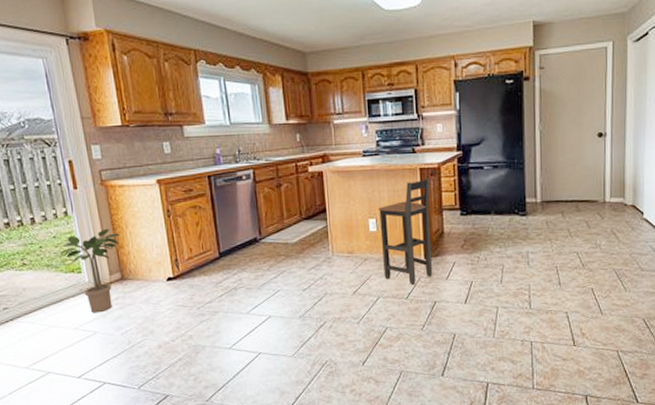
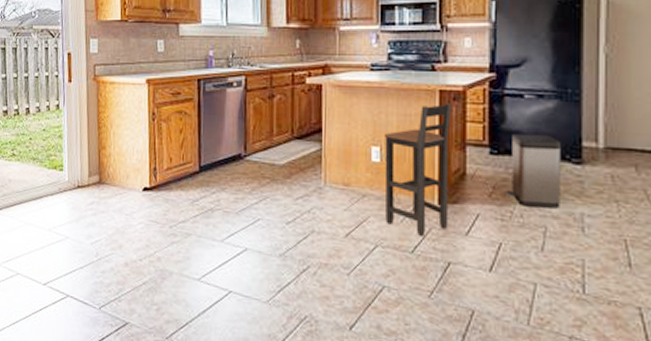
potted plant: present [59,228,120,313] -> none [46,126,104,217]
pedal bin: none [473,196,512,252] -> present [504,133,561,209]

